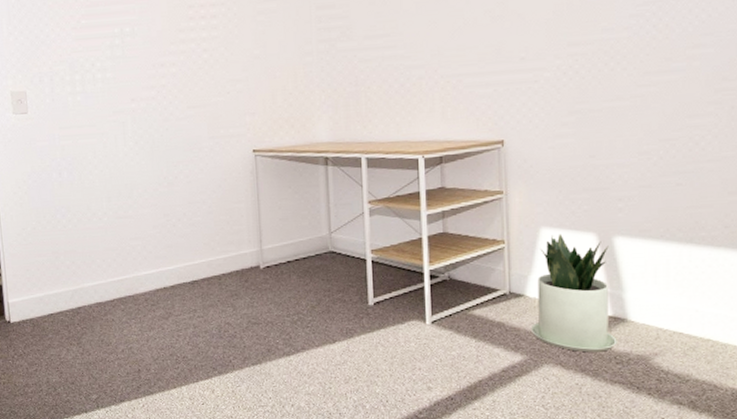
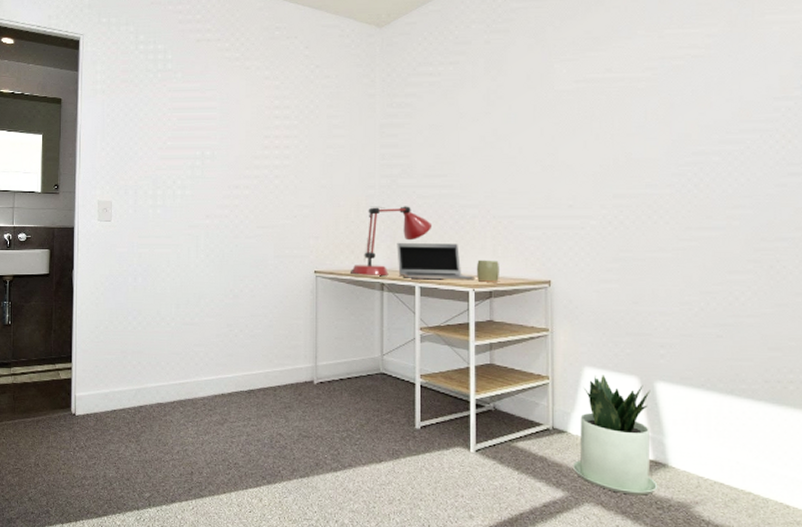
desk lamp: none [290,72,377,151] -> present [349,206,433,275]
laptop: none [339,108,424,150] -> present [397,242,474,280]
mug: none [425,123,451,148] -> present [476,260,500,282]

